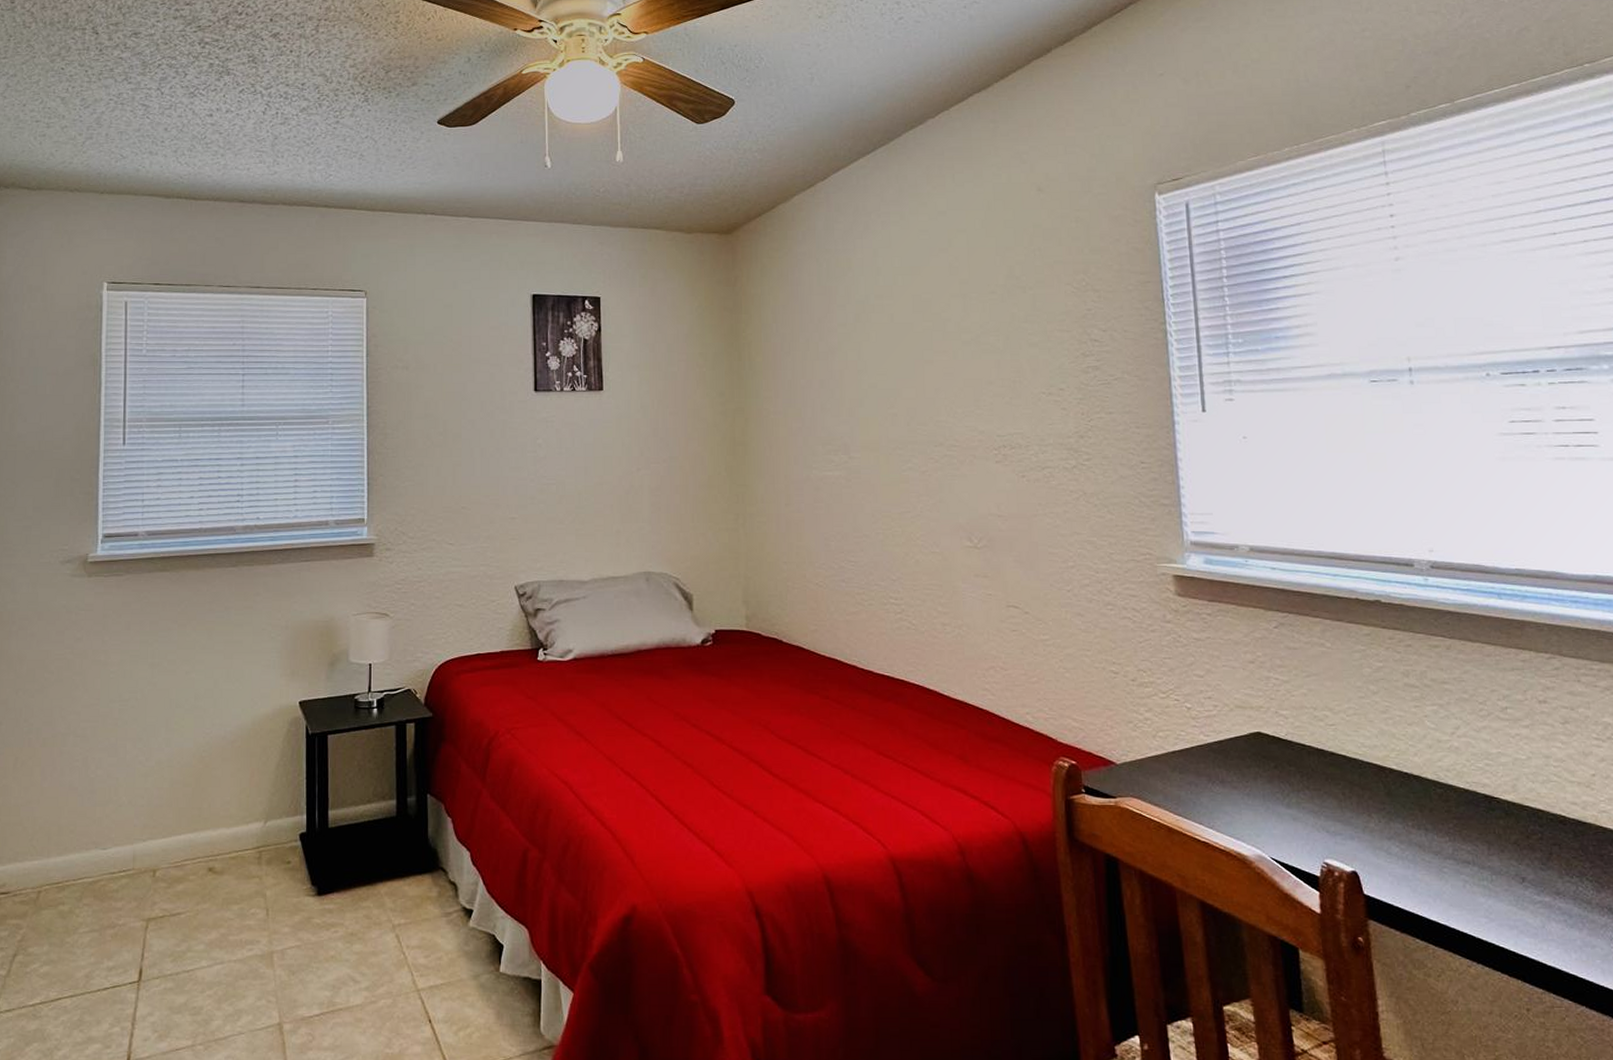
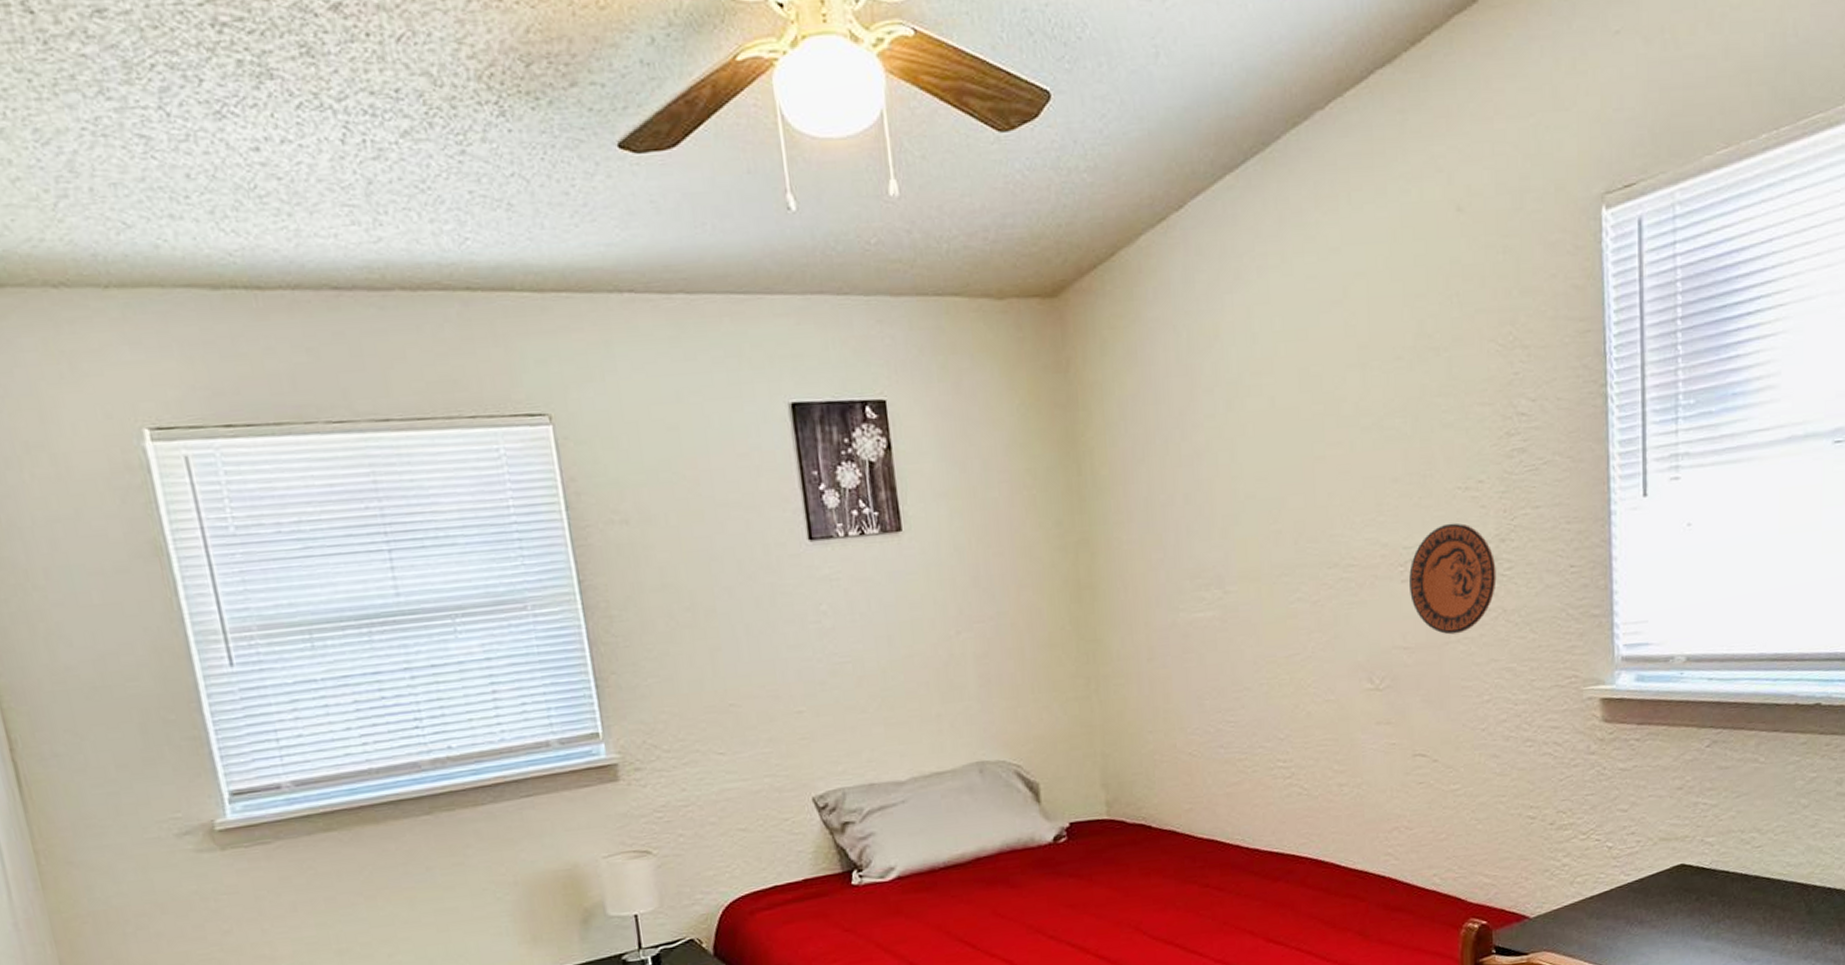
decorative plate: none [1002,420,1077,509] -> present [1409,523,1497,635]

